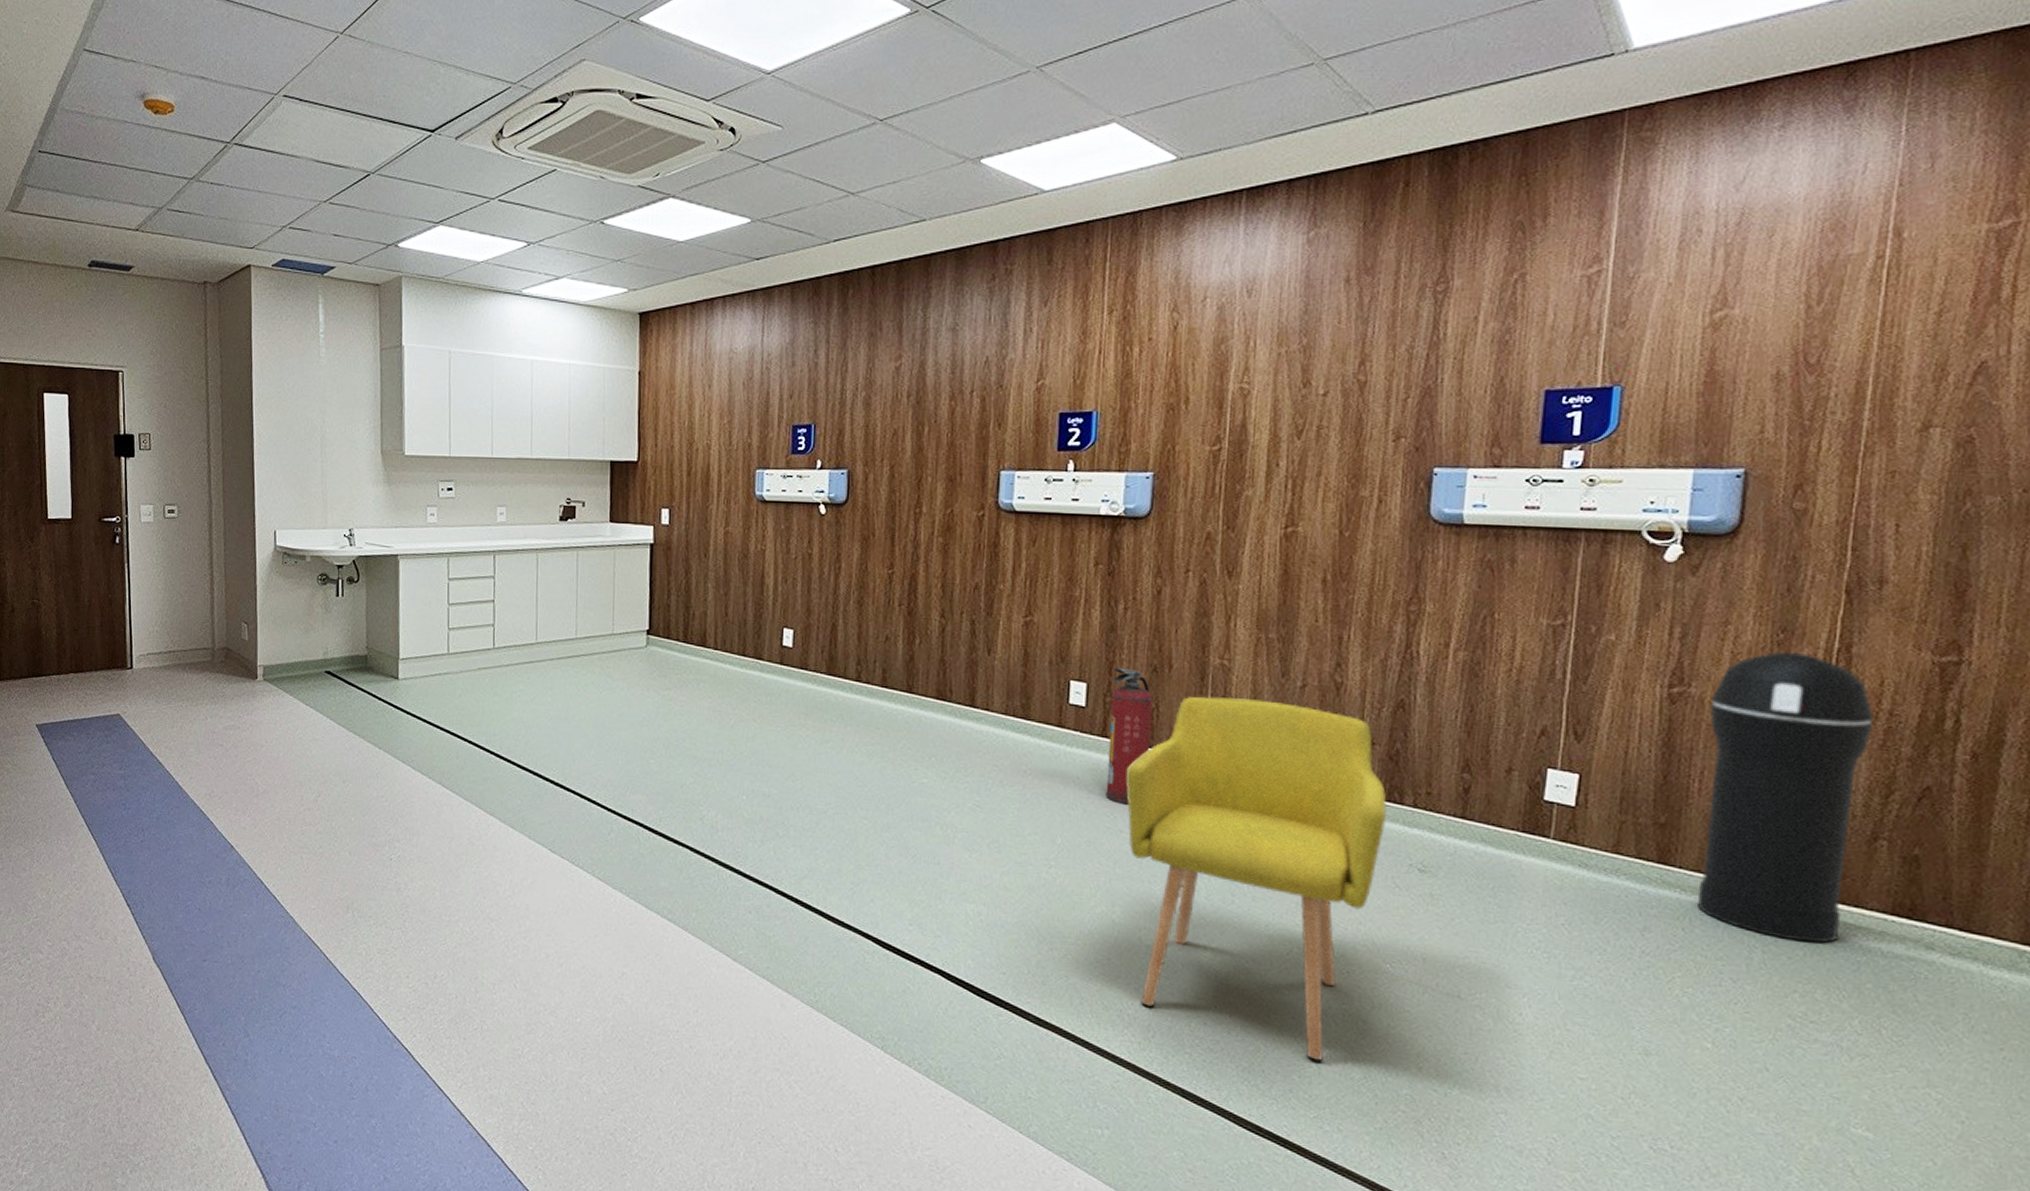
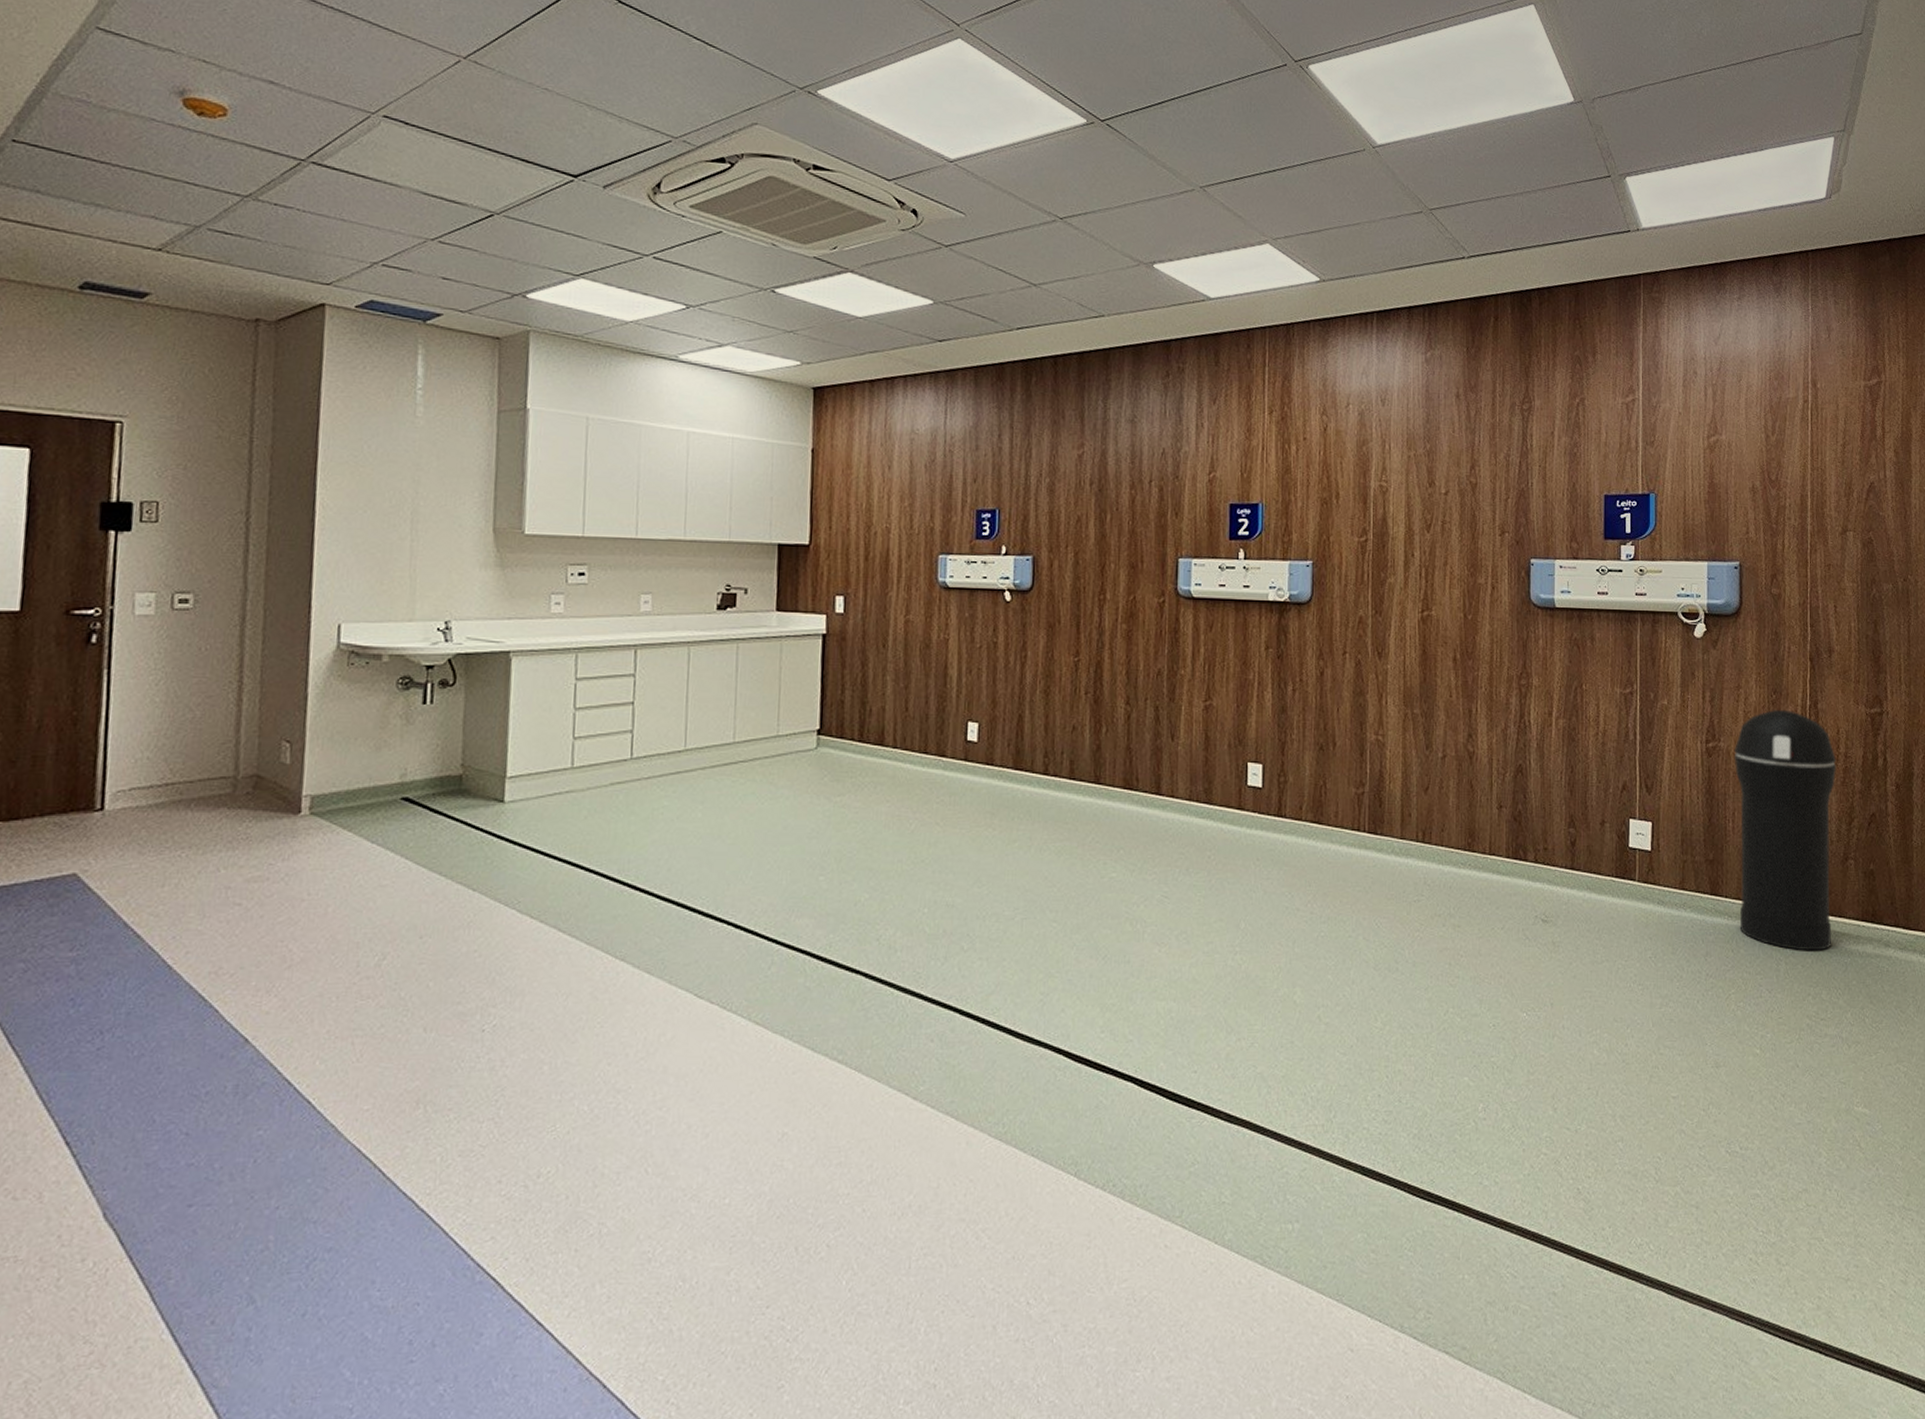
fire extinguisher: present [1105,668,1153,805] -> none [1283,748,1321,882]
chair: present [1126,696,1388,1061] -> none [1300,771,1516,1116]

